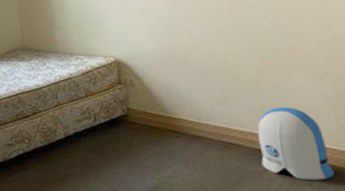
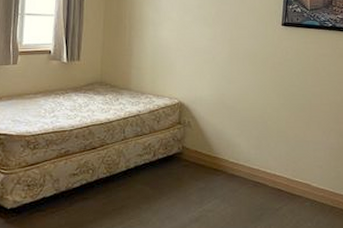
sun visor: present [257,106,334,181] -> none [279,154,329,217]

